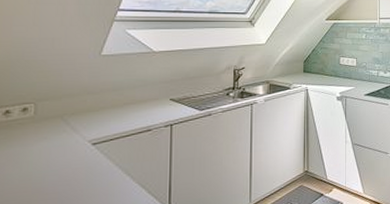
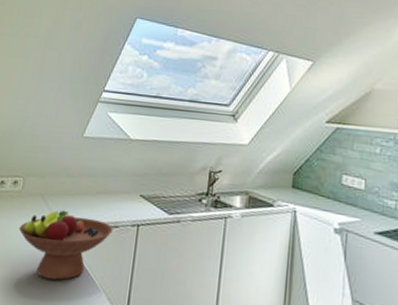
fruit bowl: none [37,126,146,192] -> present [18,210,113,281]

